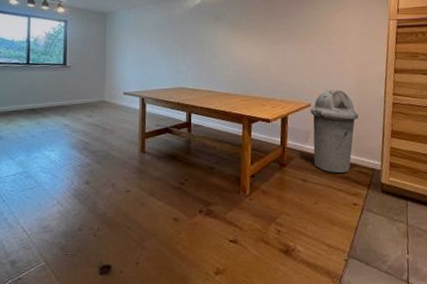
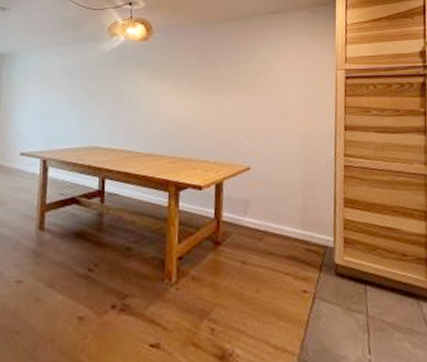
trash can: present [311,89,359,173] -> none [250,149,306,252]

